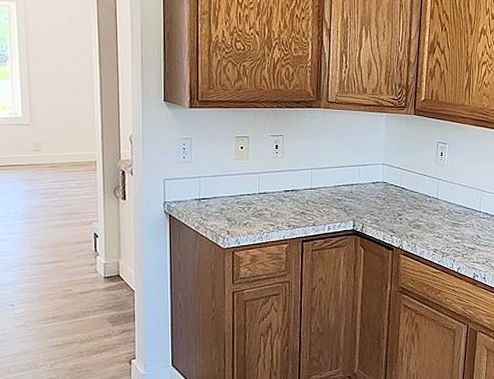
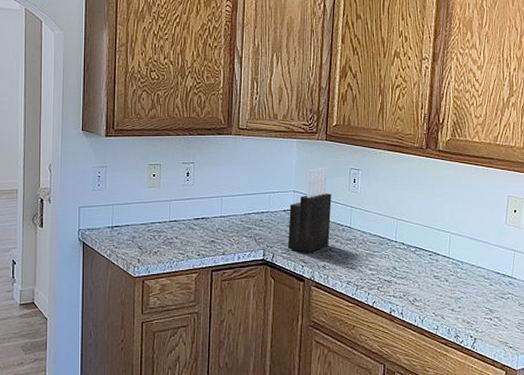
knife block: none [376,141,420,223] -> present [287,167,332,253]

